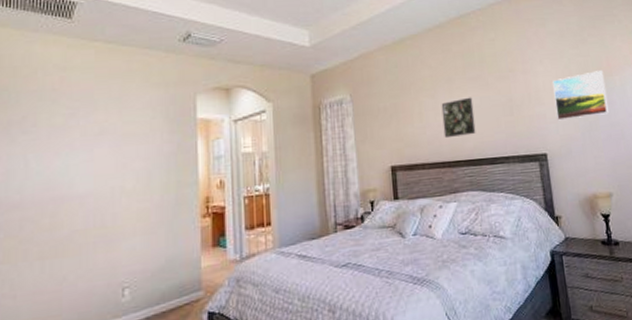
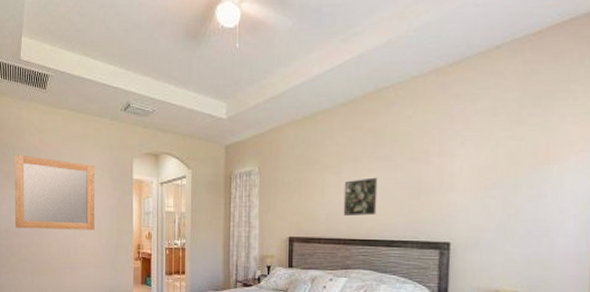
home mirror: none [14,98,143,198] -> present [14,153,95,230]
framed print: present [552,71,610,121] -> none [469,157,539,210]

